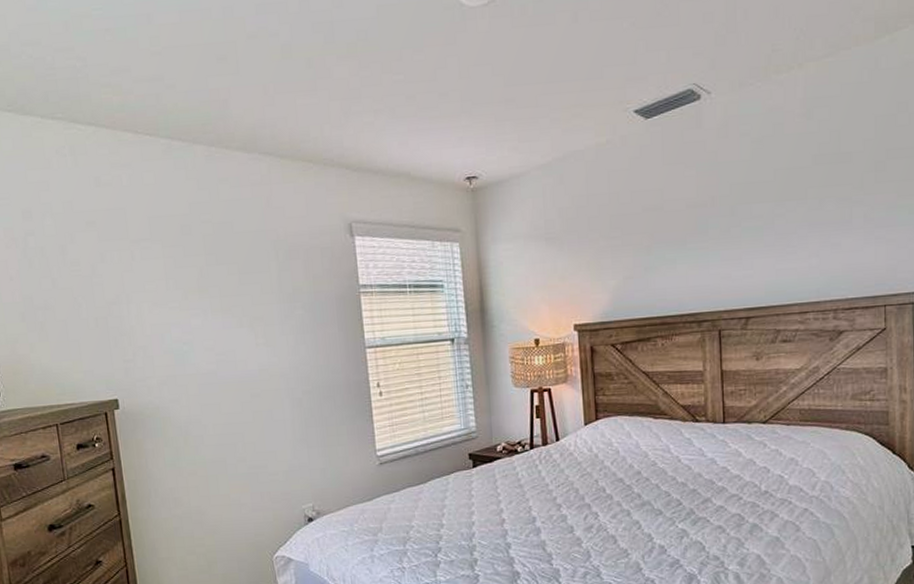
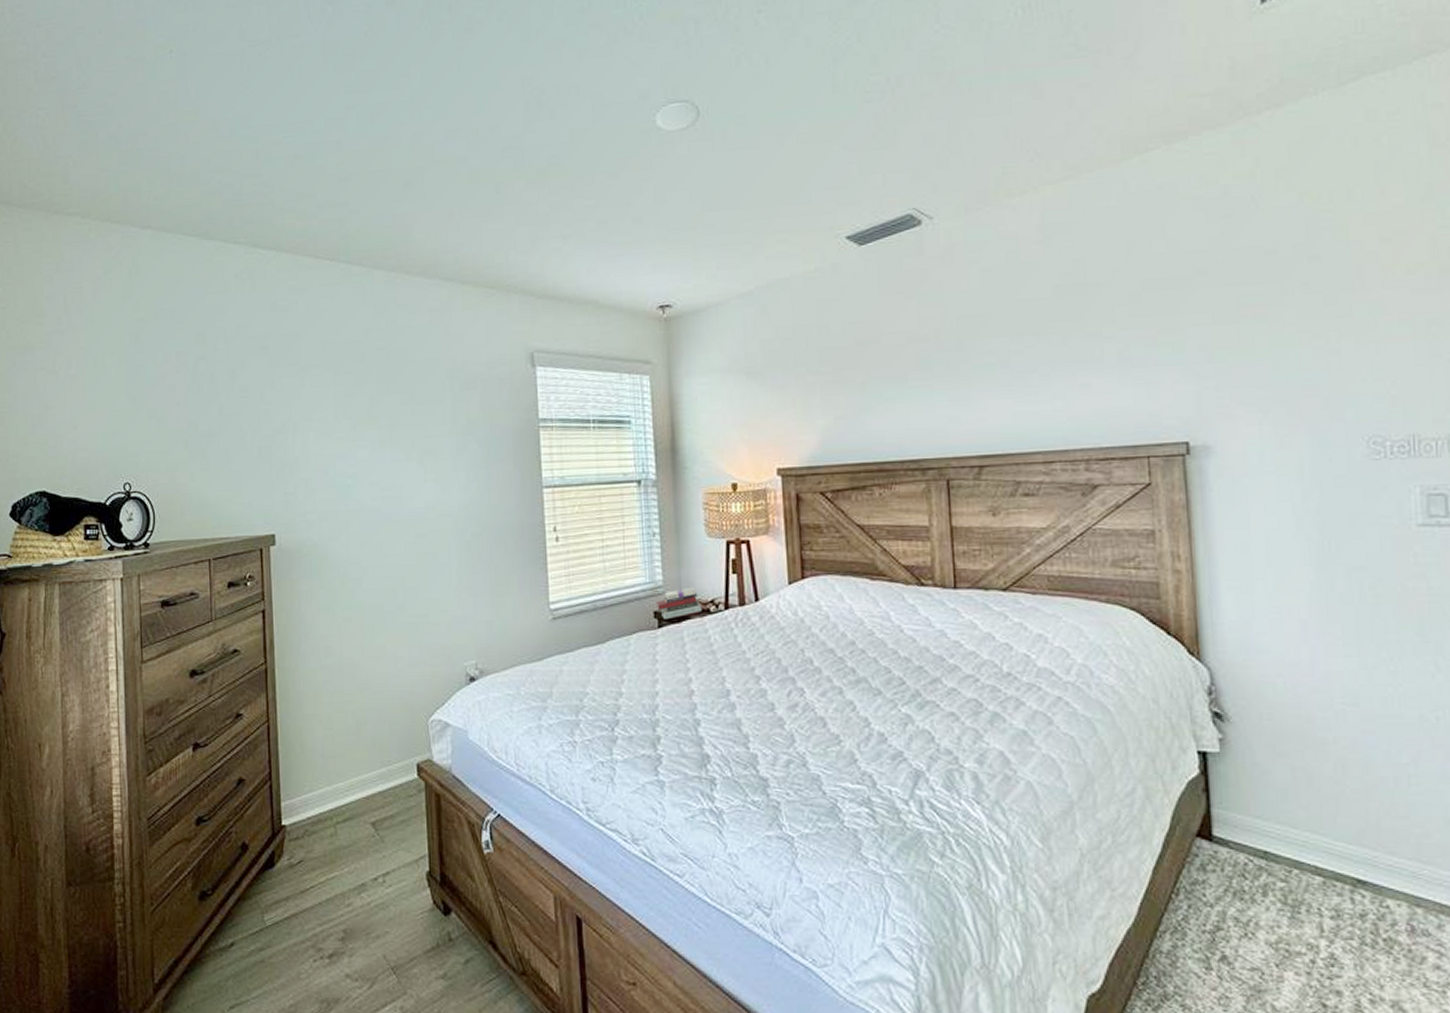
books: none [470,431,511,461] -> present [655,587,702,620]

